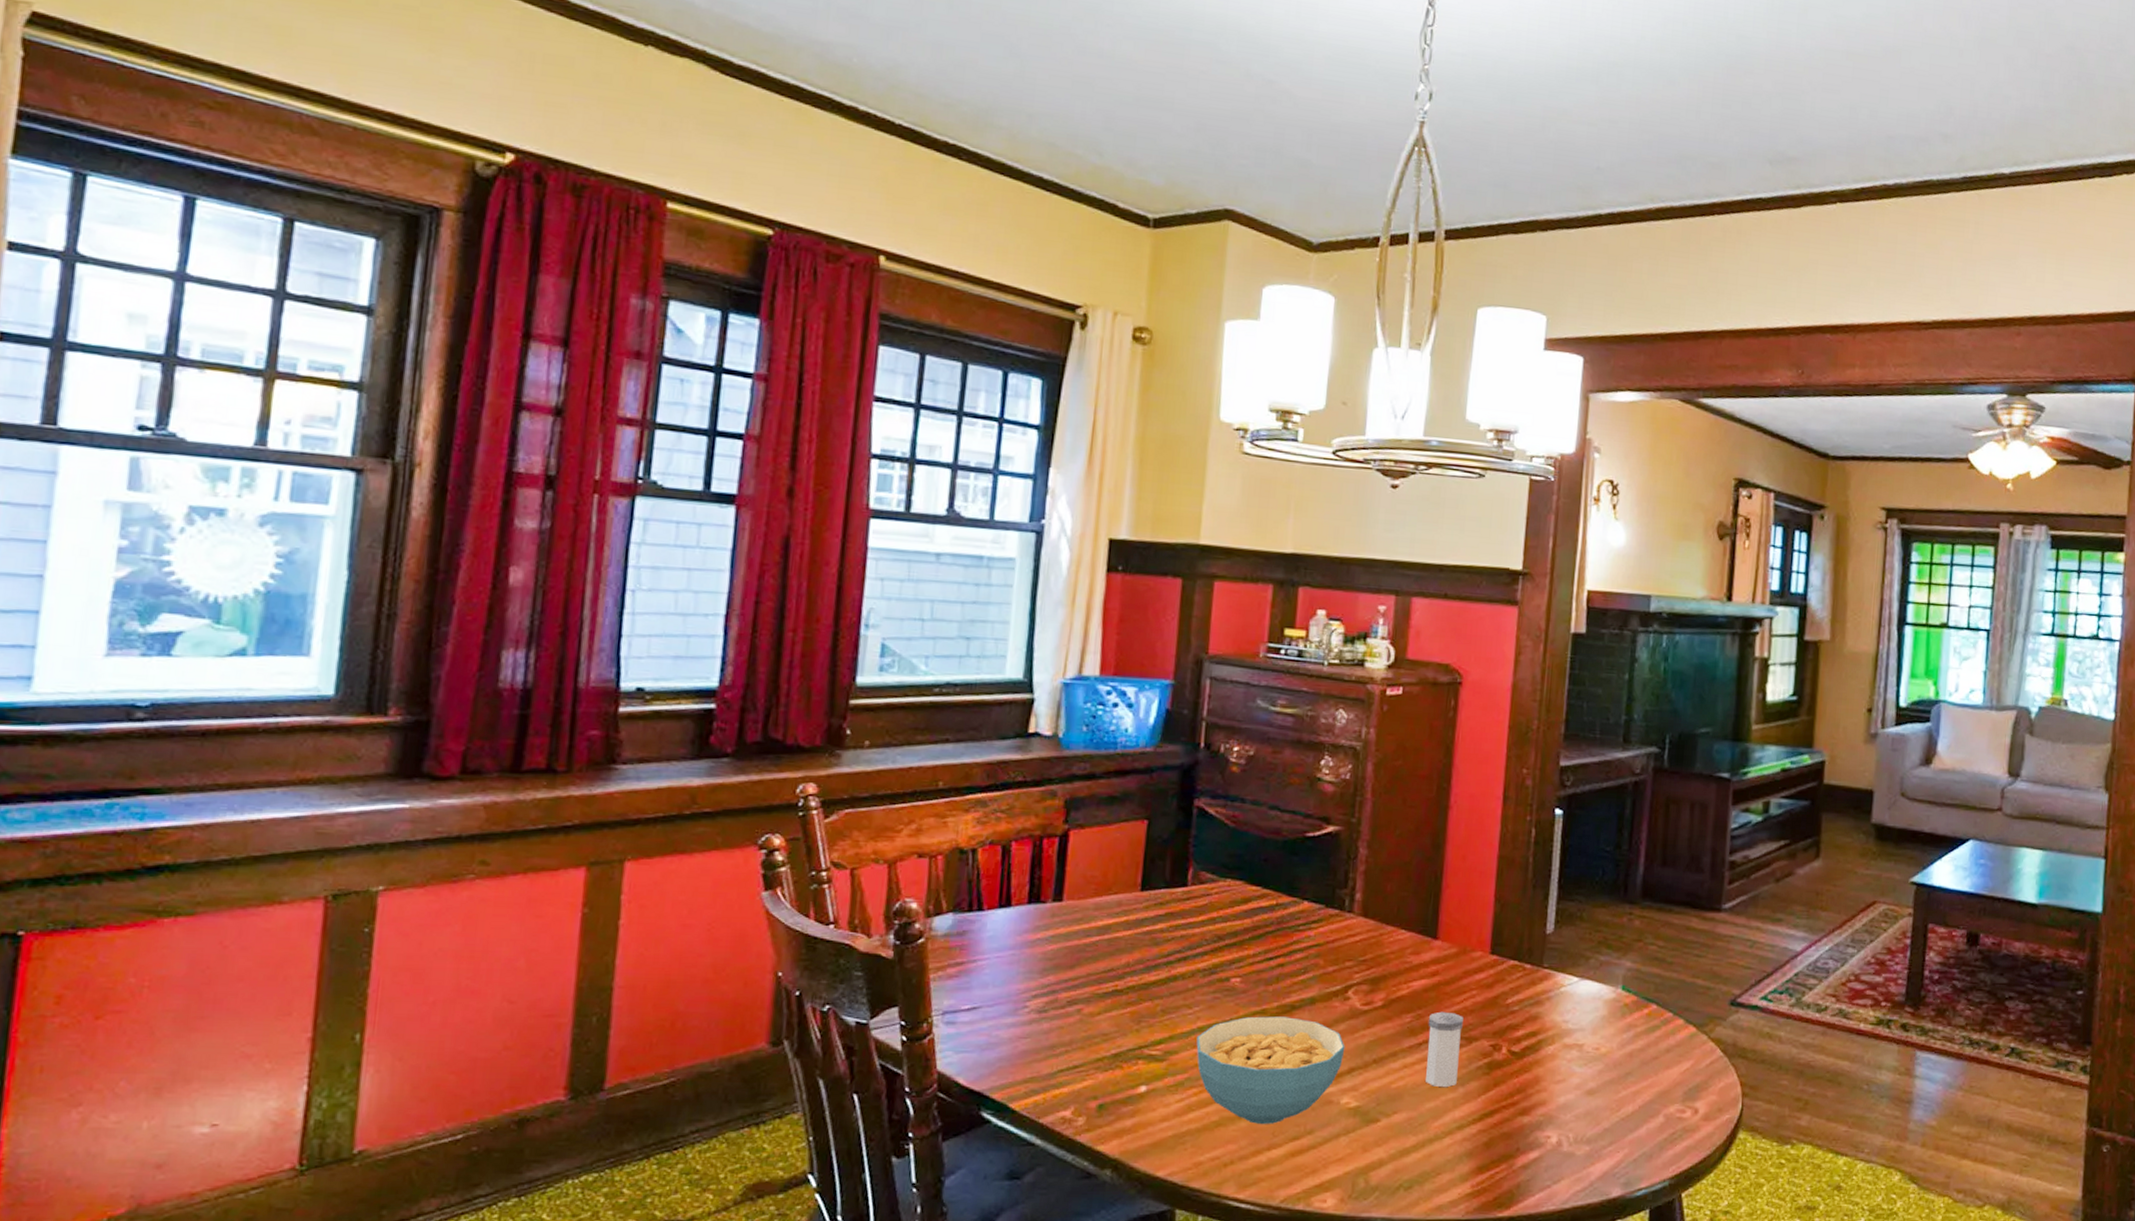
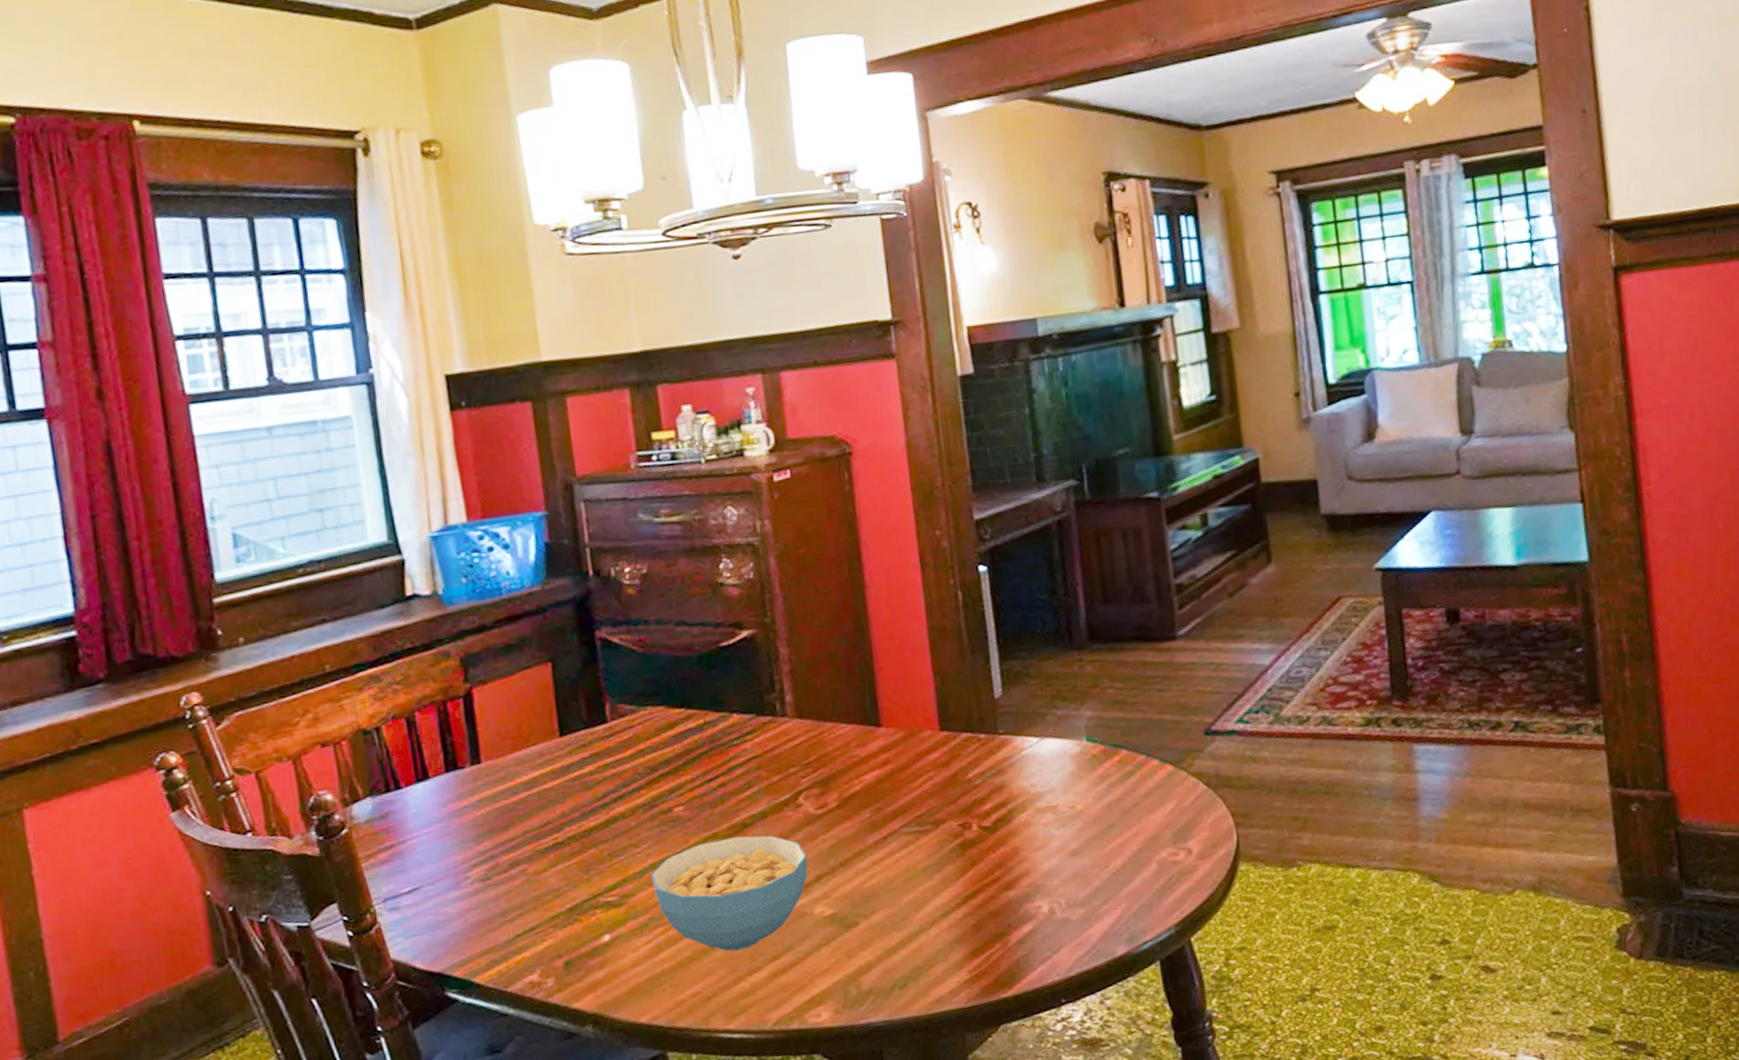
salt shaker: present [1426,1011,1463,1088] -> none [888,799,932,878]

